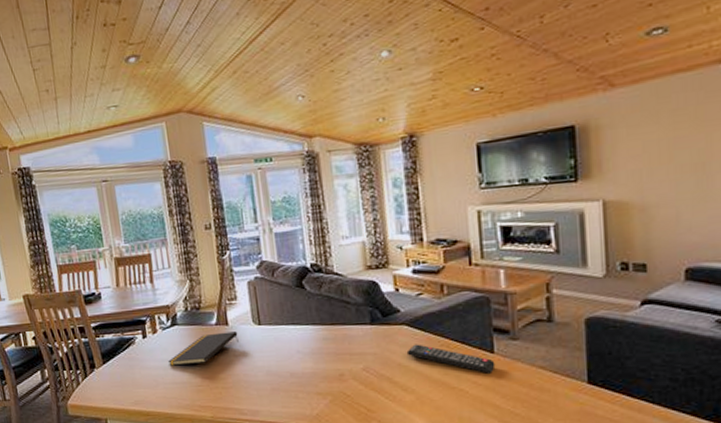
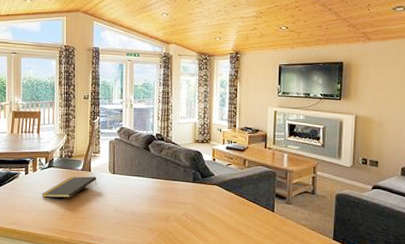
remote control: present [406,344,496,374] -> none [215,200,274,226]

